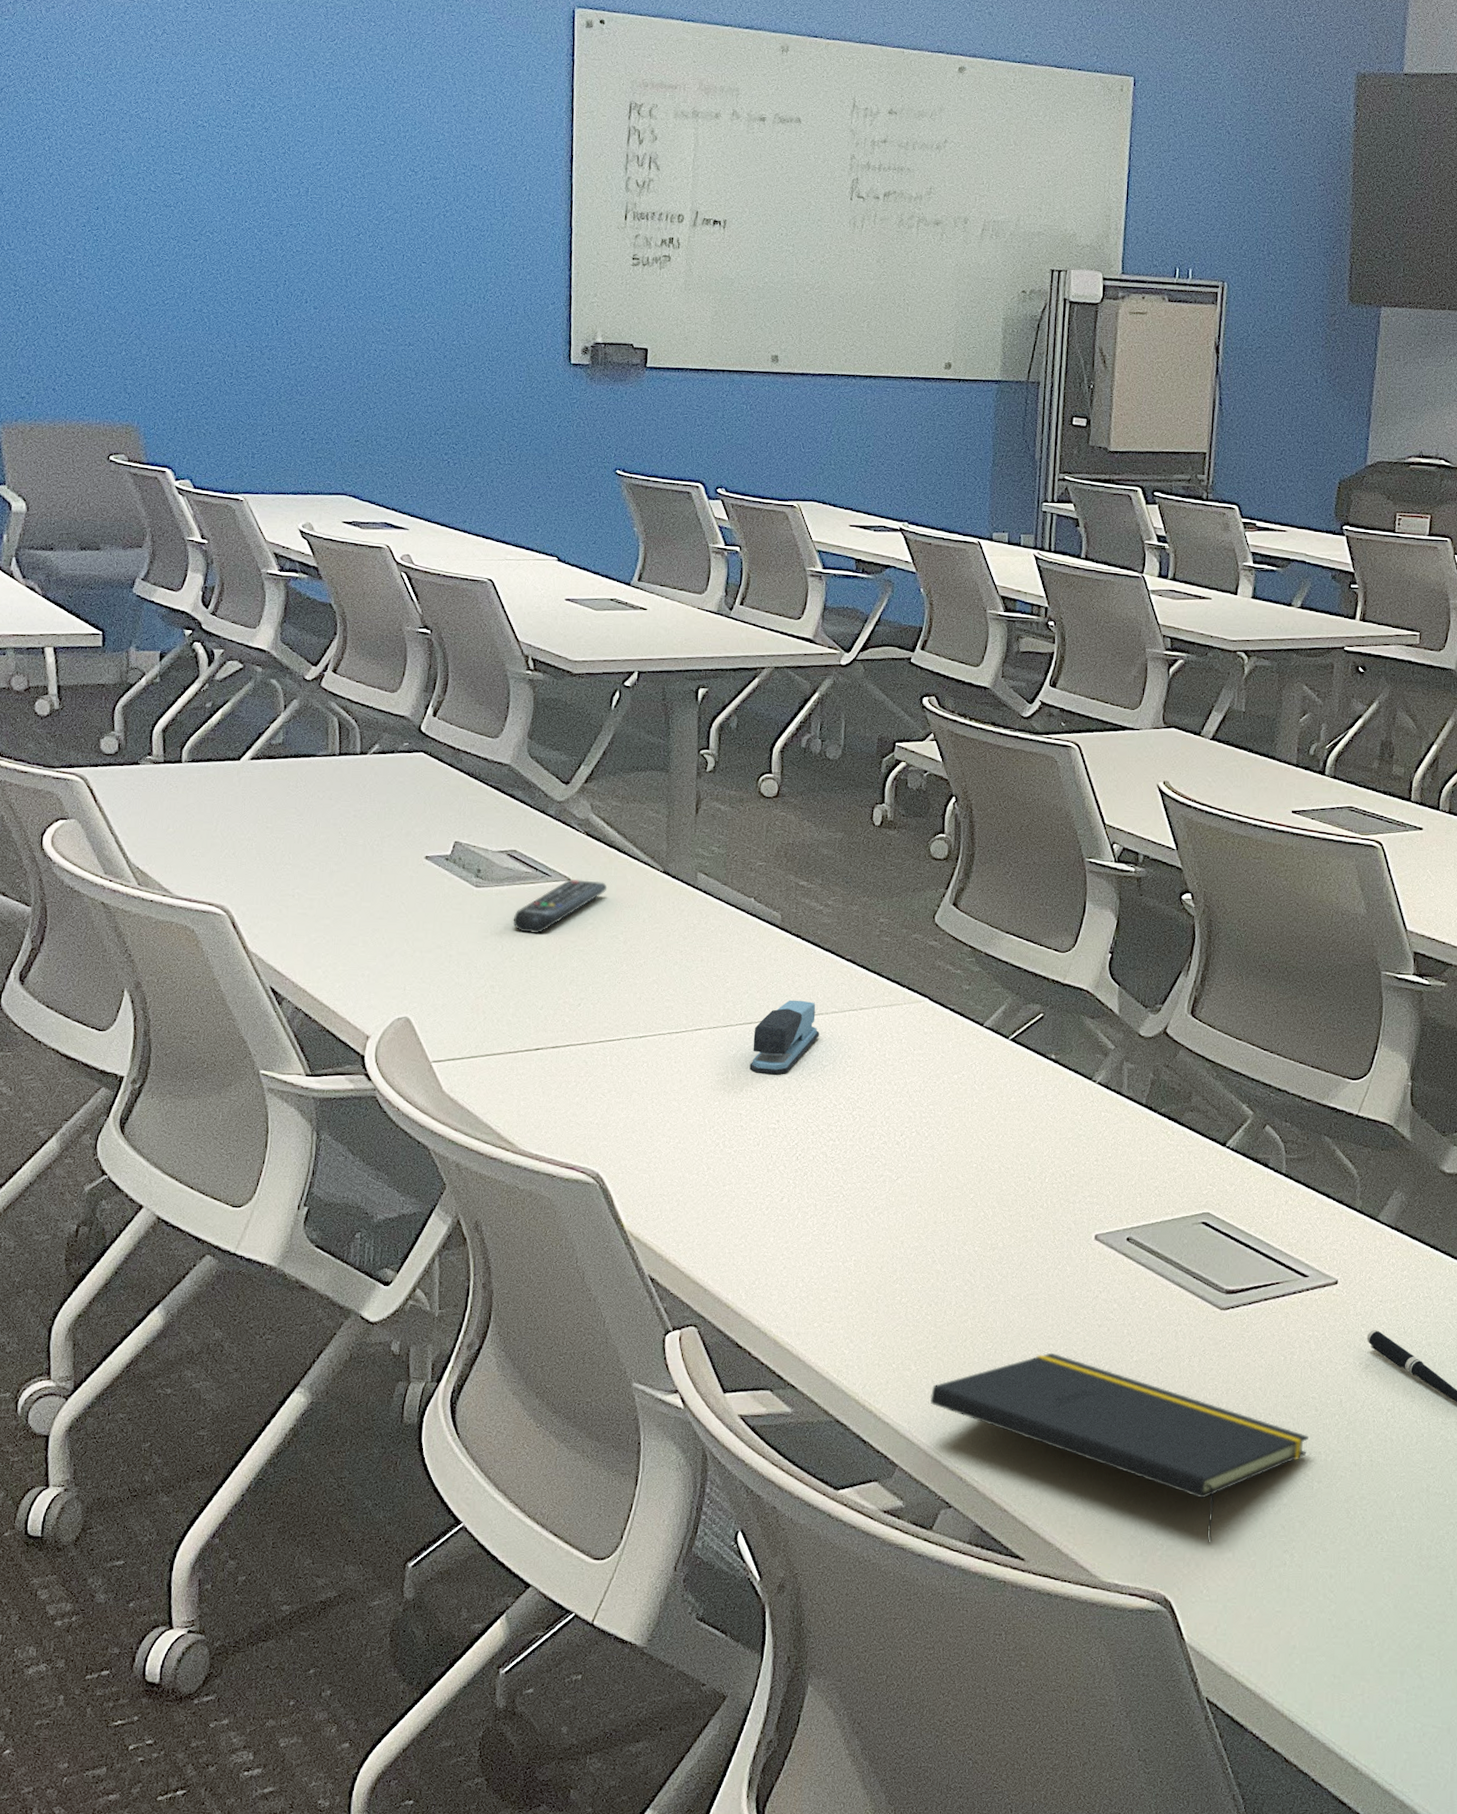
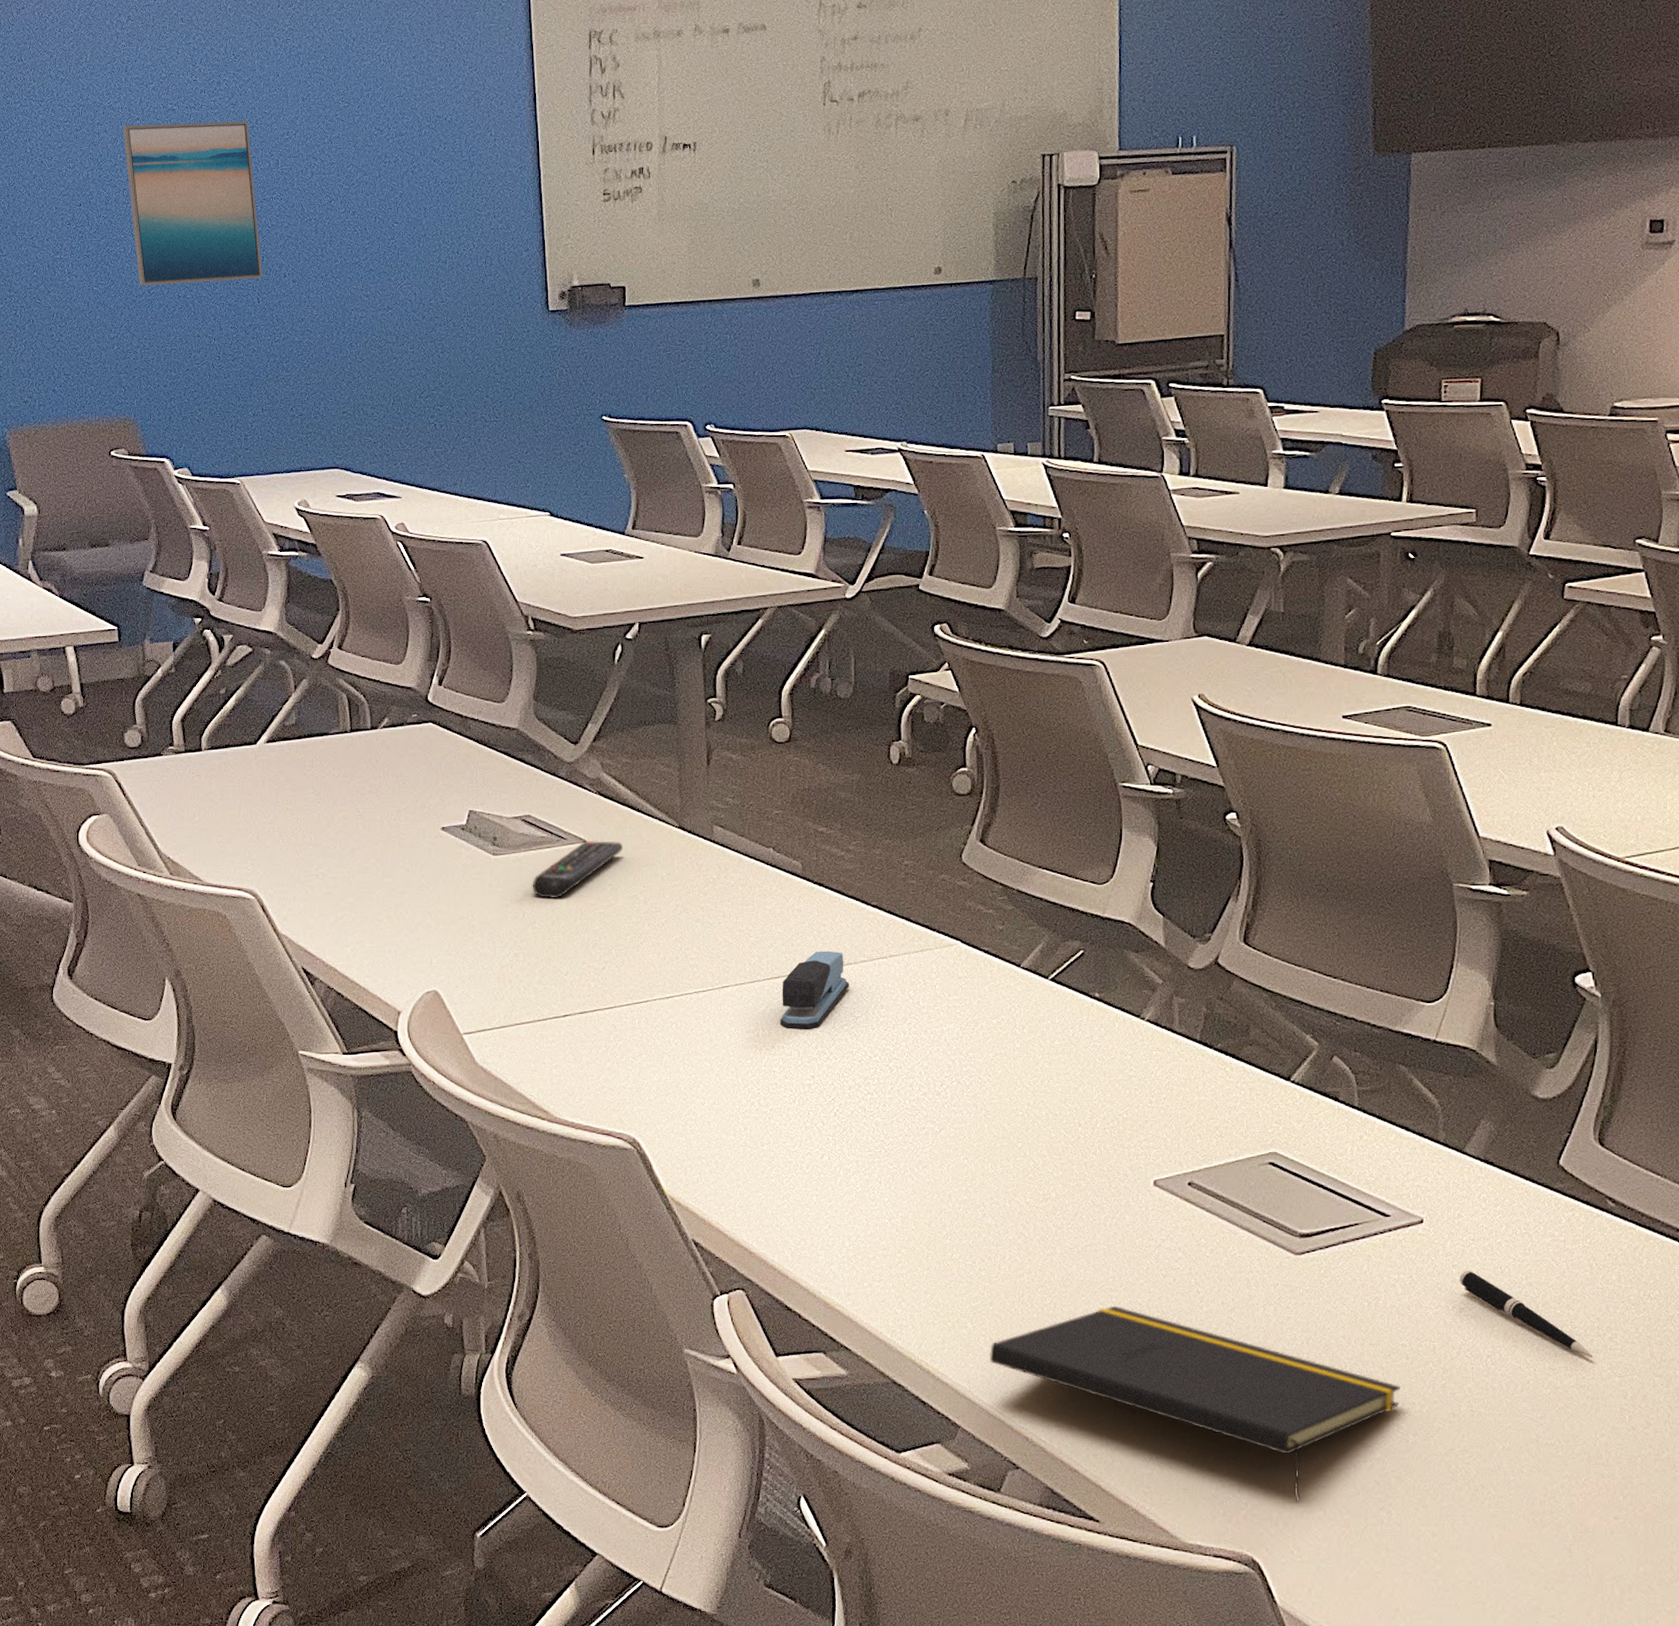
wall art: none [148,135,284,301] -> present [123,120,262,286]

